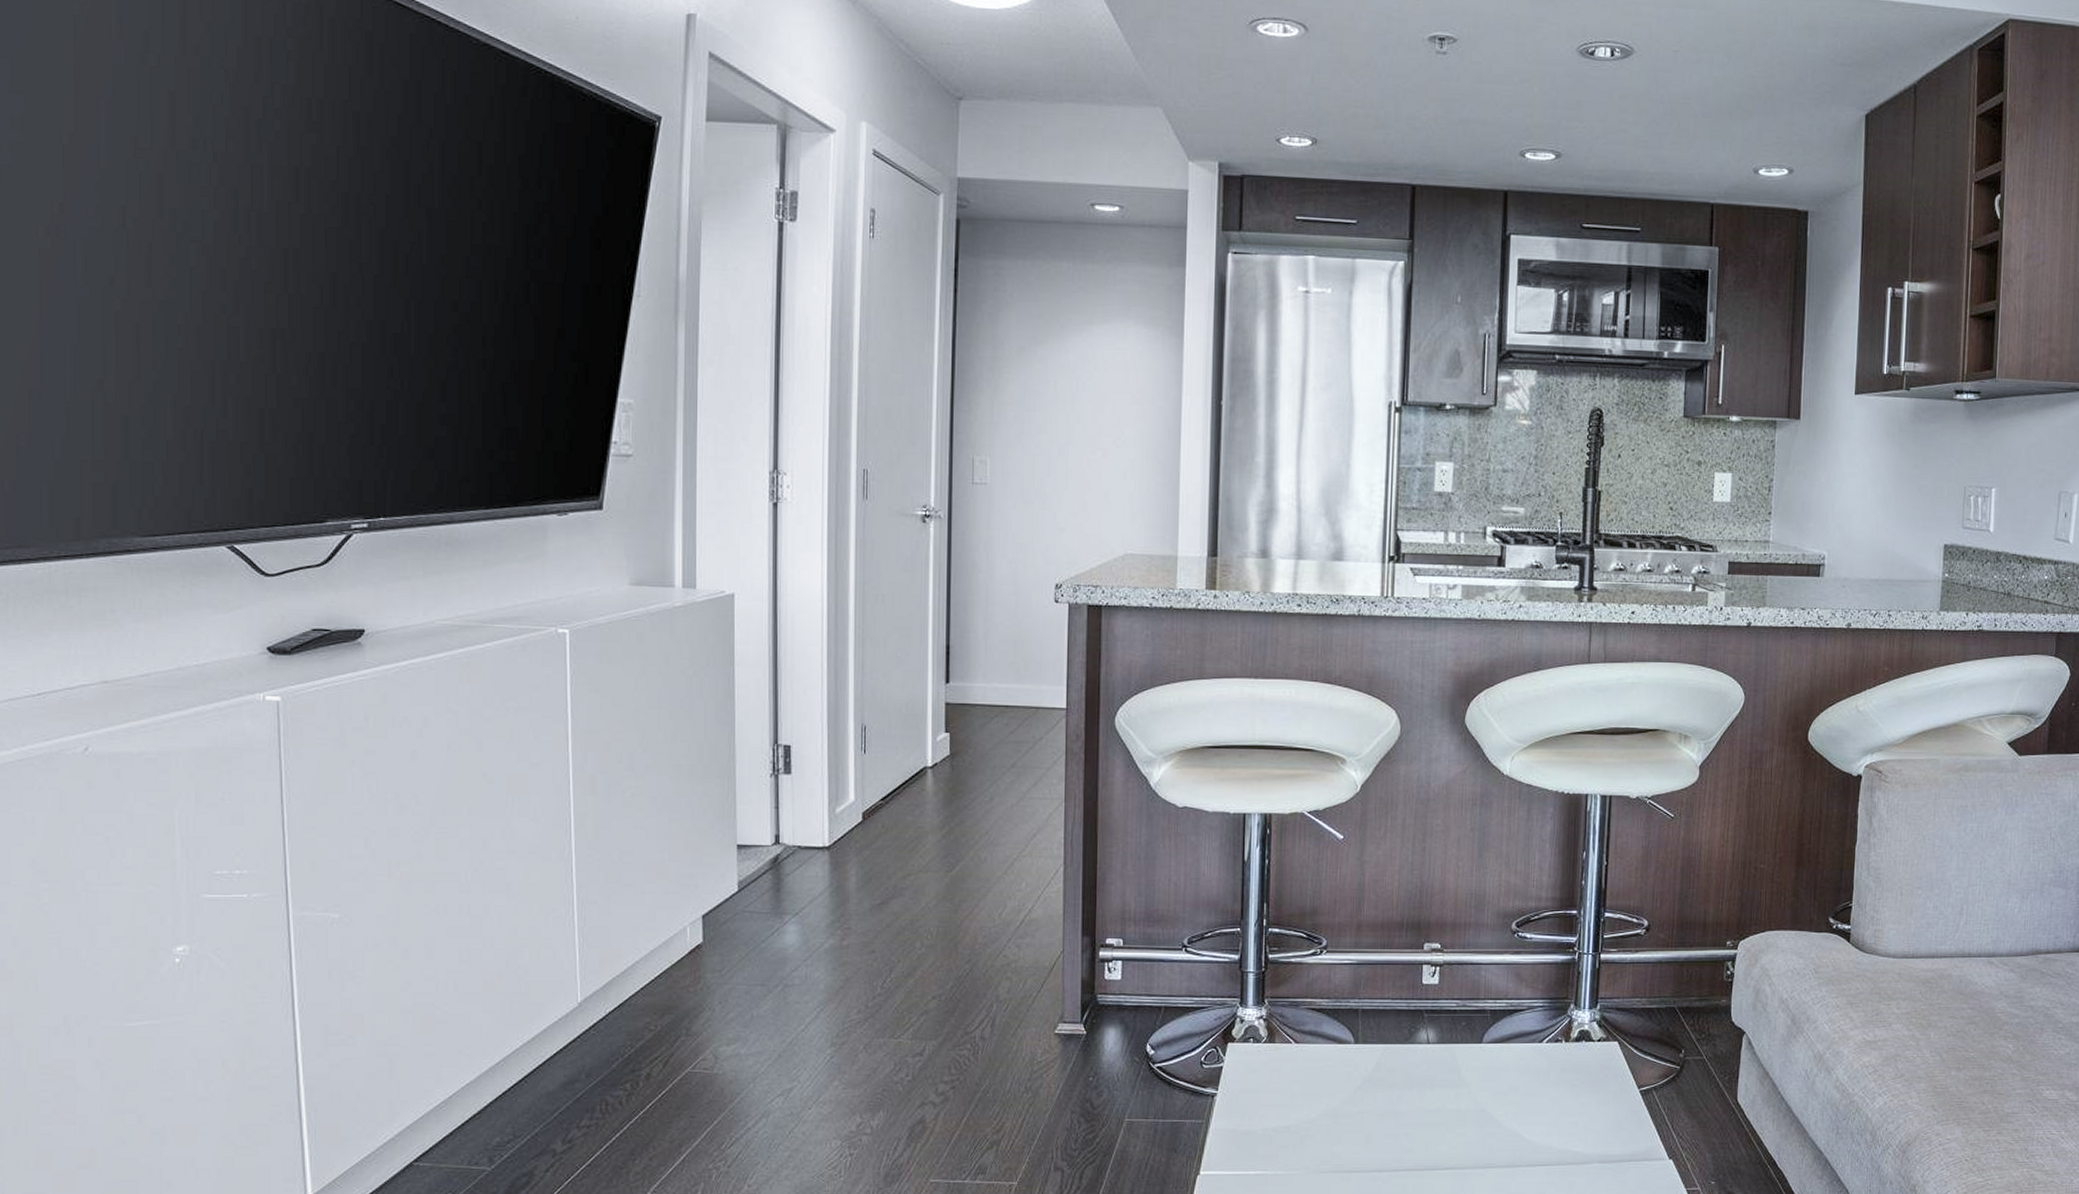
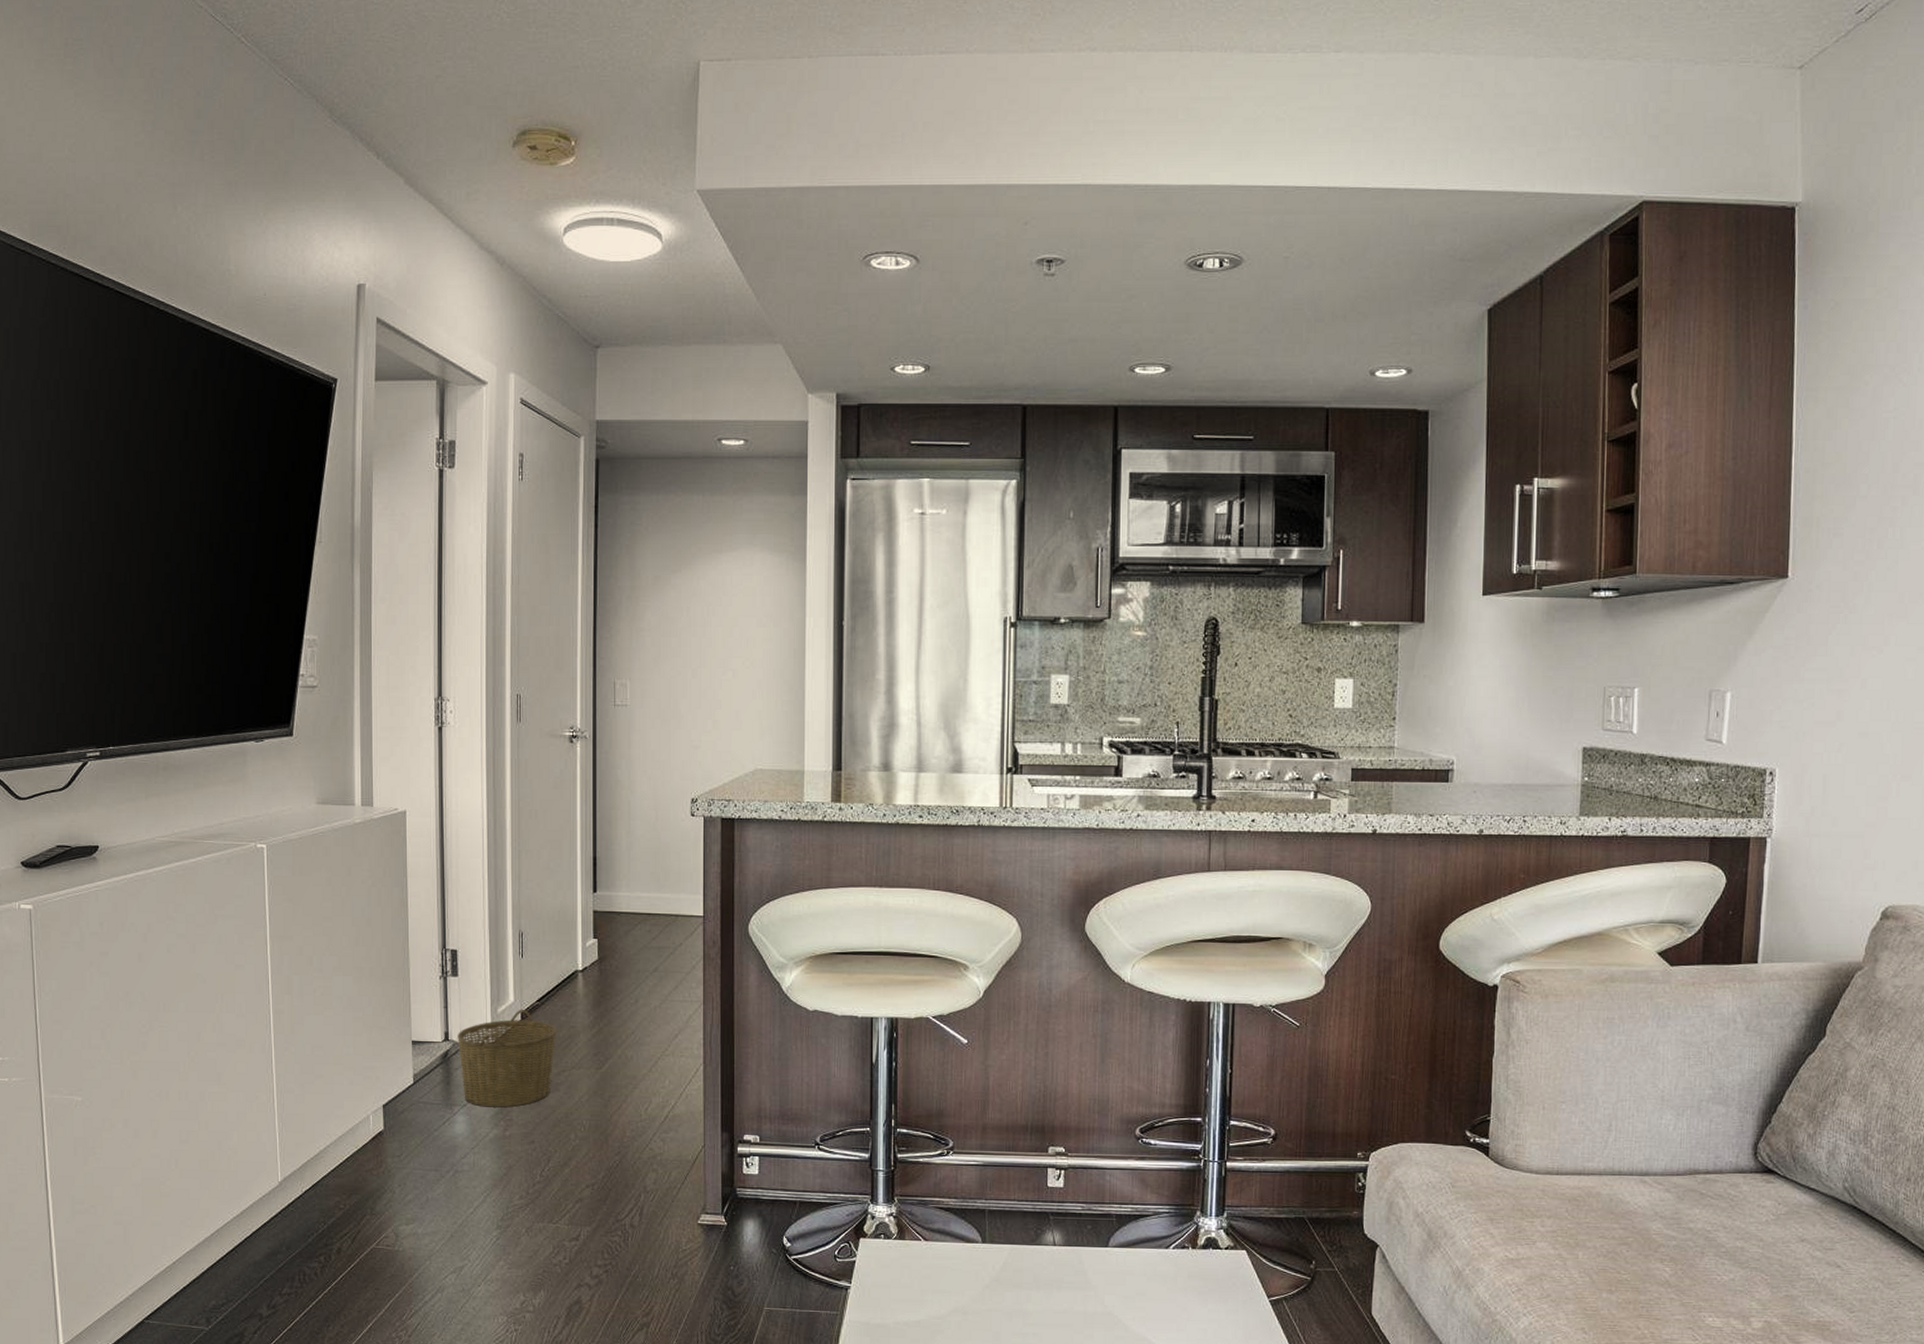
basket: none [789,808,902,915] -> present [457,1009,557,1108]

